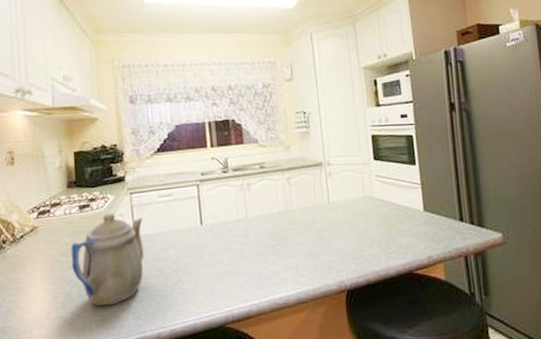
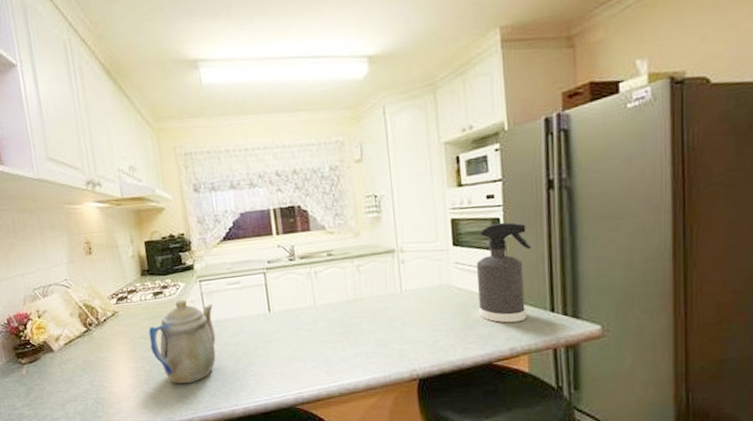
spray bottle: none [395,139,441,233] -> present [477,222,532,323]

